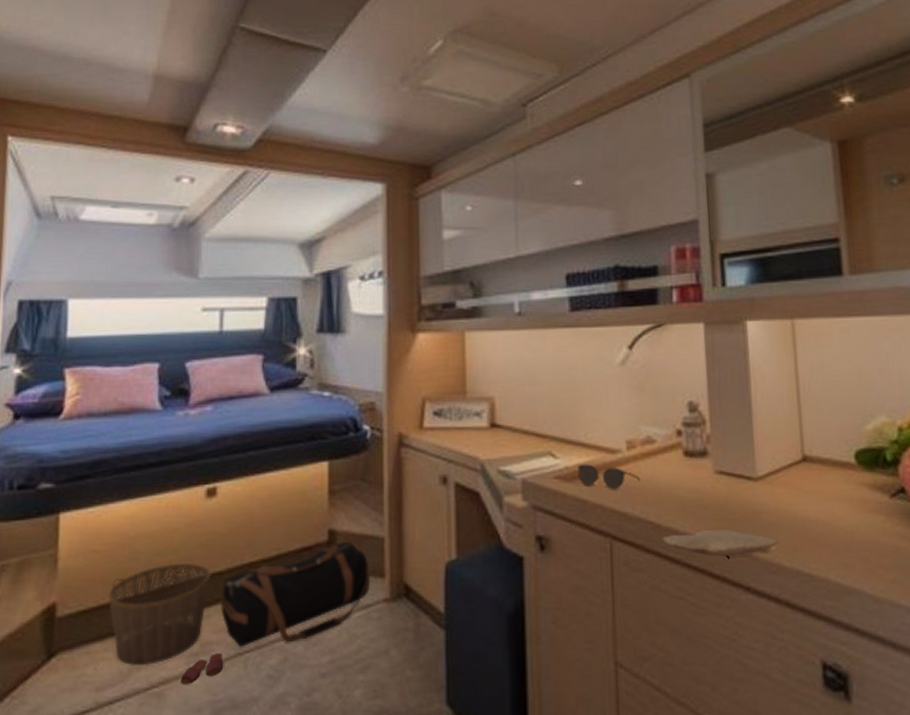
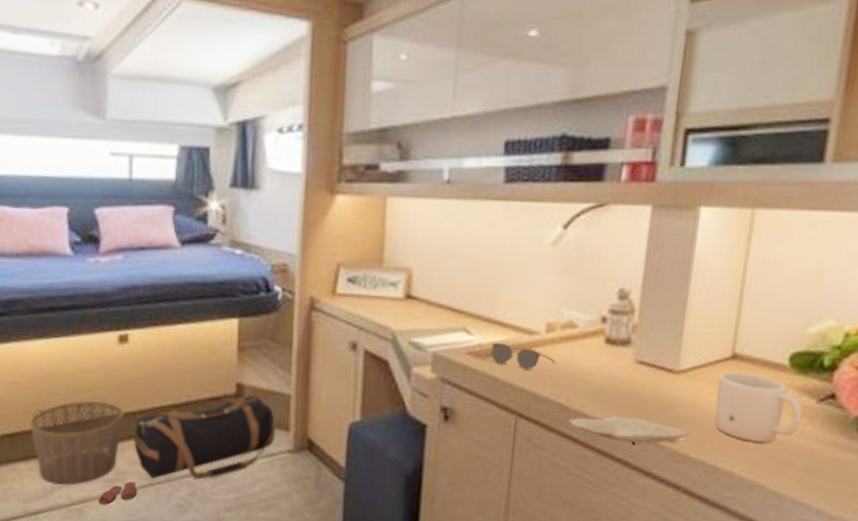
mug: none [794,474,880,544] -> present [715,372,803,443]

